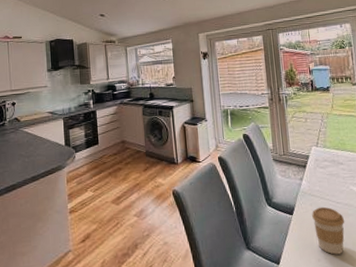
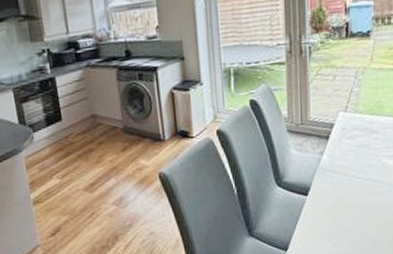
coffee cup: present [312,206,345,255] -> none [331,184,371,238]

